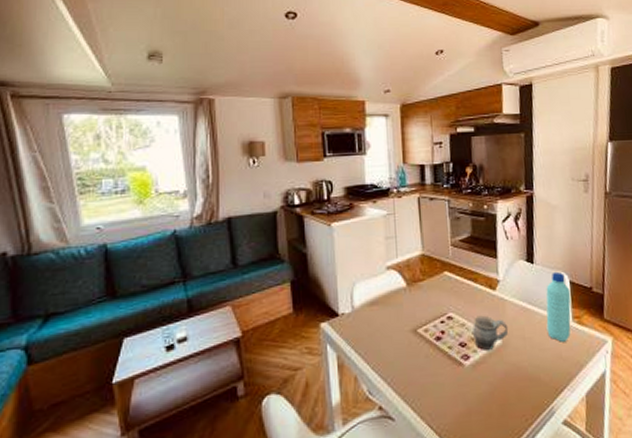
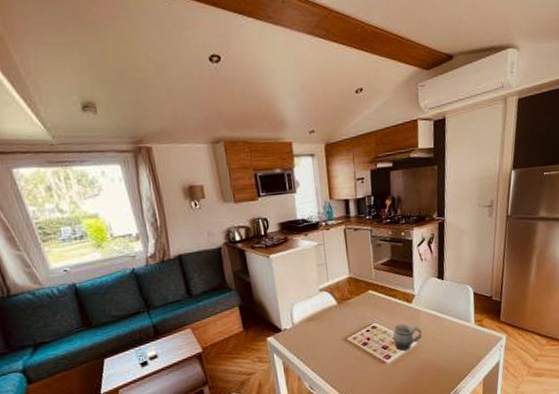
water bottle: present [546,271,571,342] -> none [453,285,474,341]

